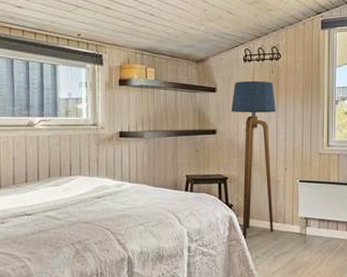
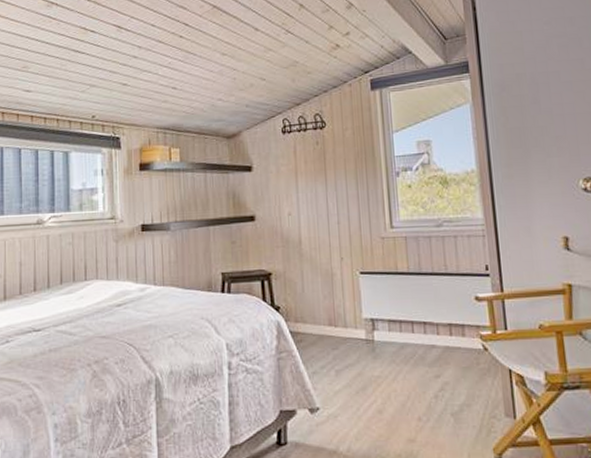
floor lamp: present [230,80,277,238] -> none [270,154,333,348]

